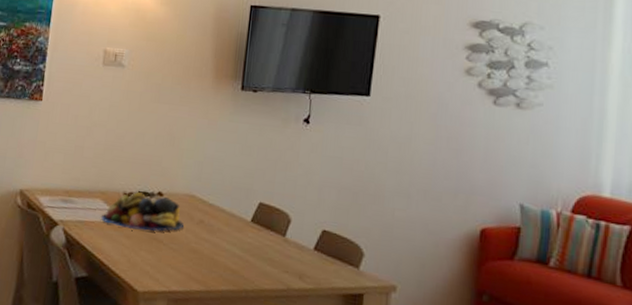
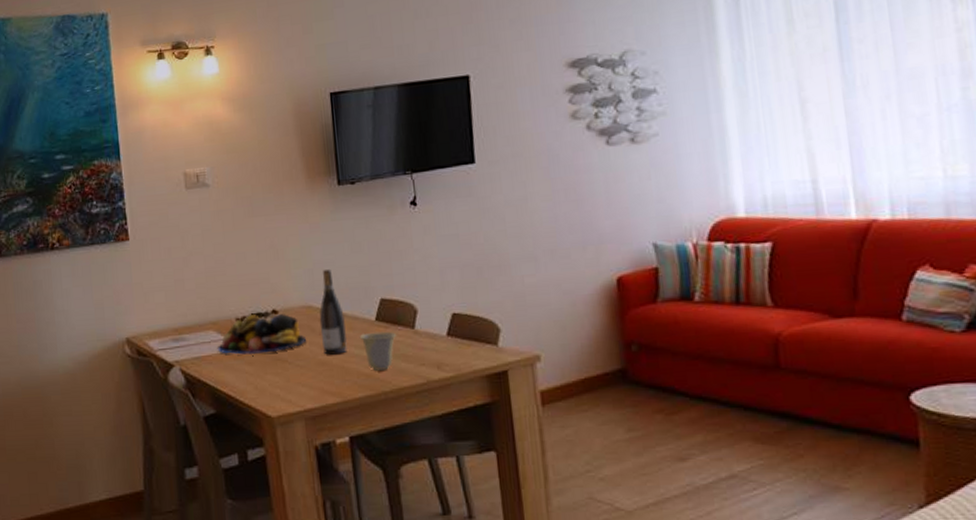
wine bottle: none [197,164,223,246] -> present [319,268,348,355]
cup: none [232,231,267,270] -> present [359,331,396,371]

